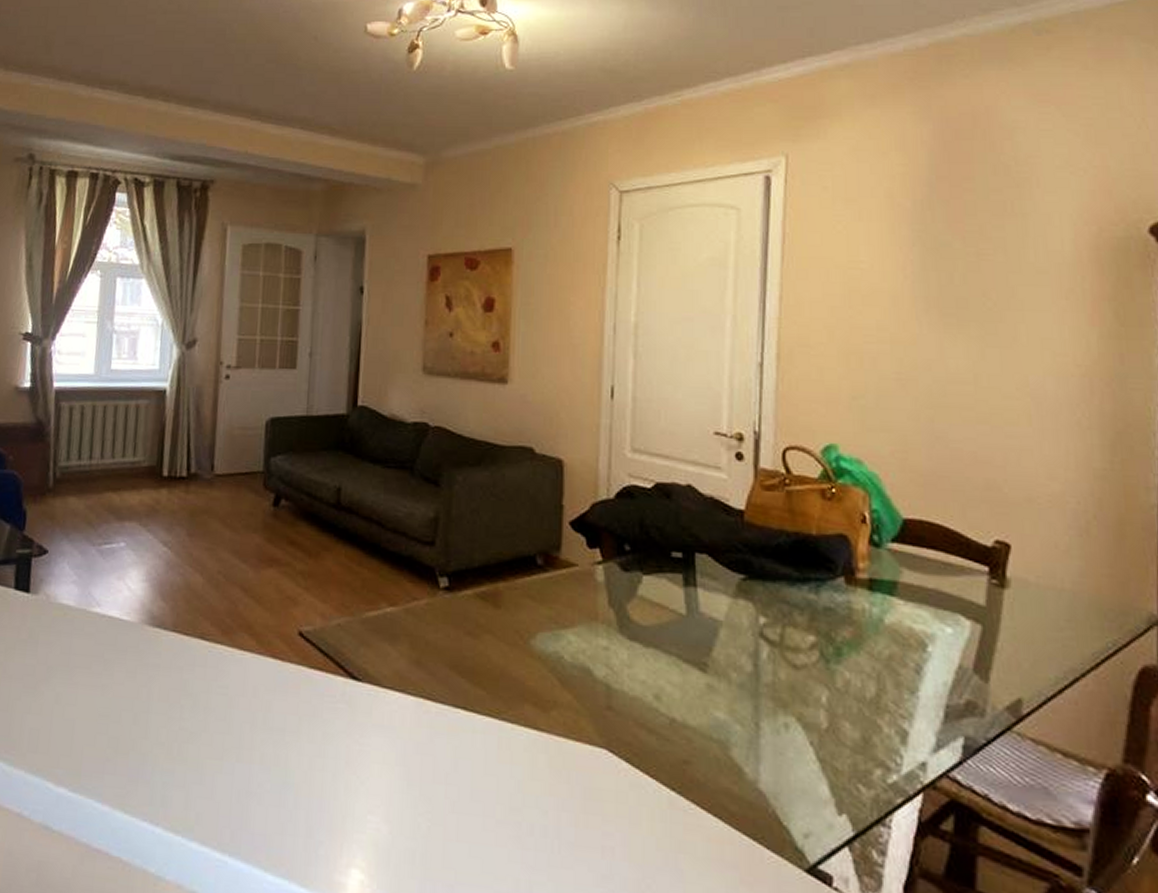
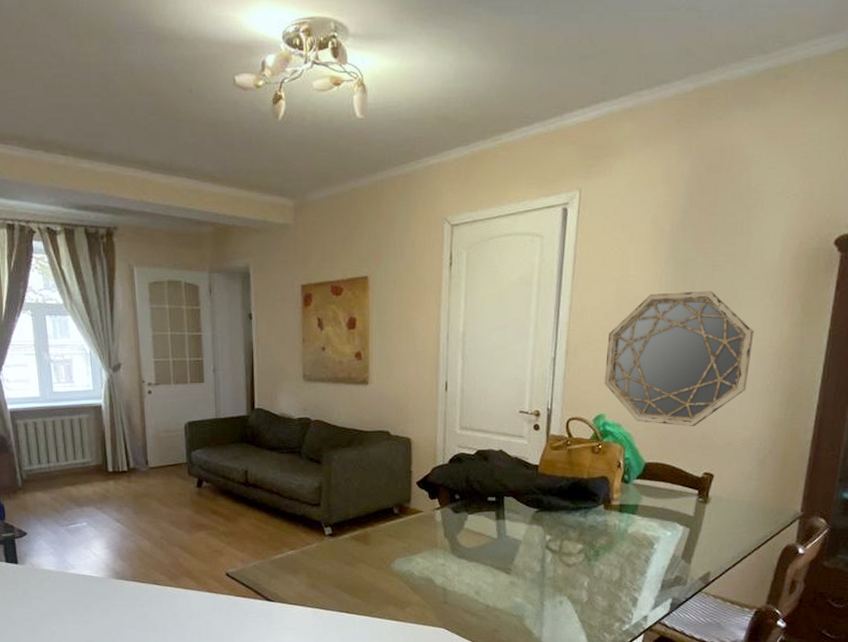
home mirror: none [833,285,1048,470] -> present [604,290,754,426]

